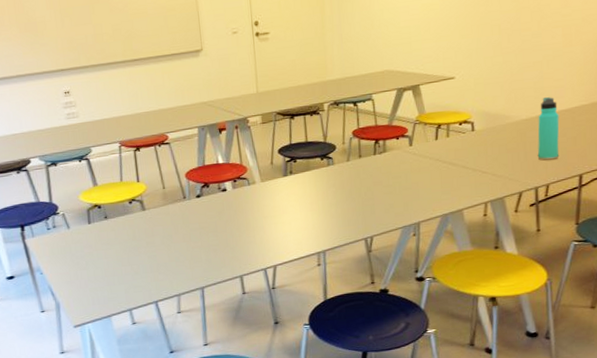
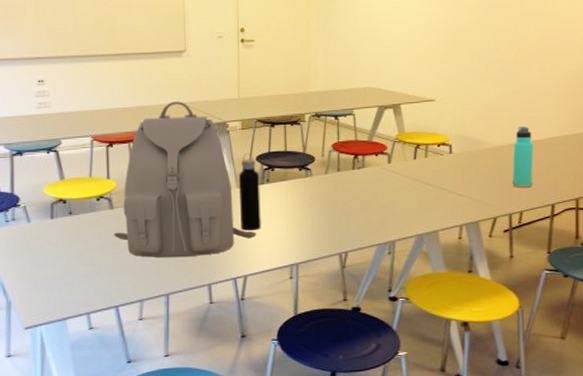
backpack: none [147,100,283,254] -> present [113,101,257,258]
water bottle: none [262,147,287,222] -> present [238,153,261,231]

